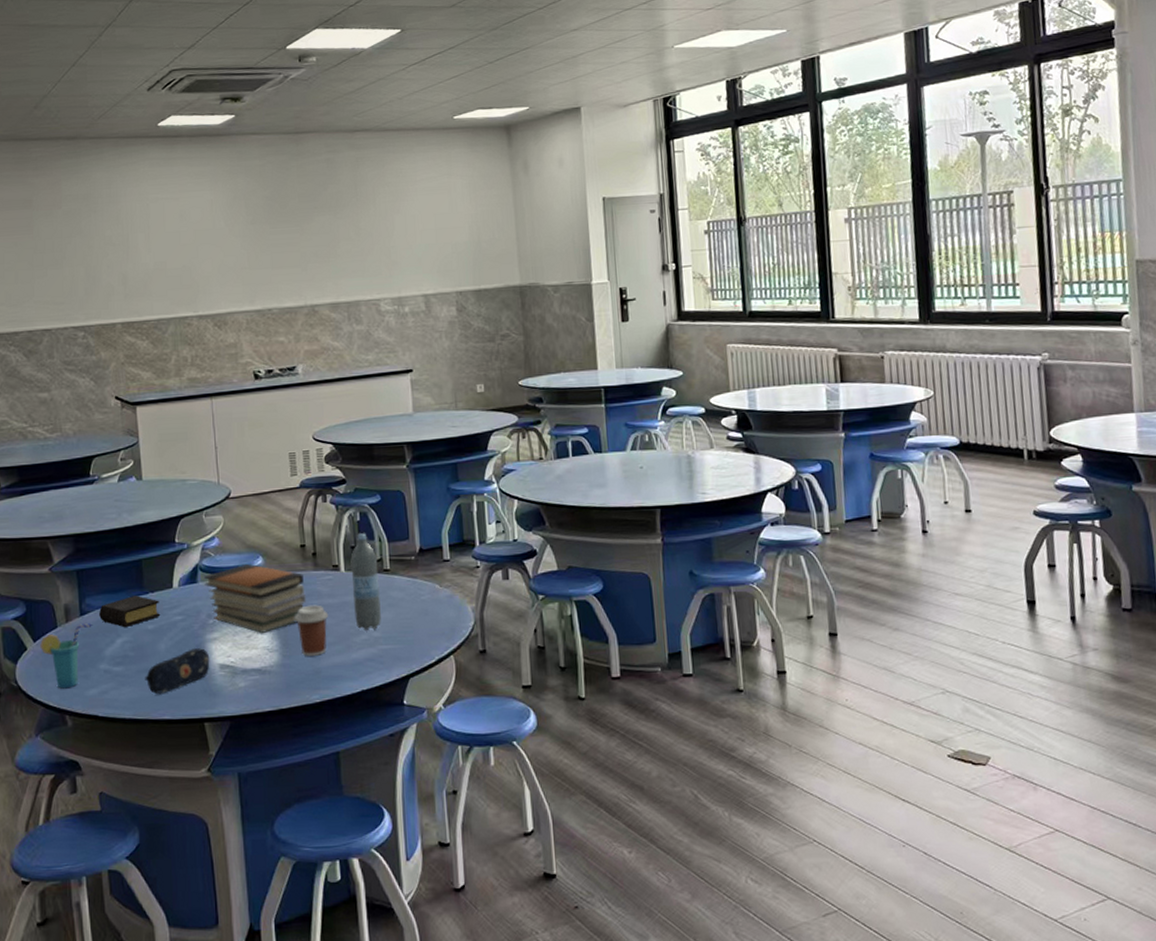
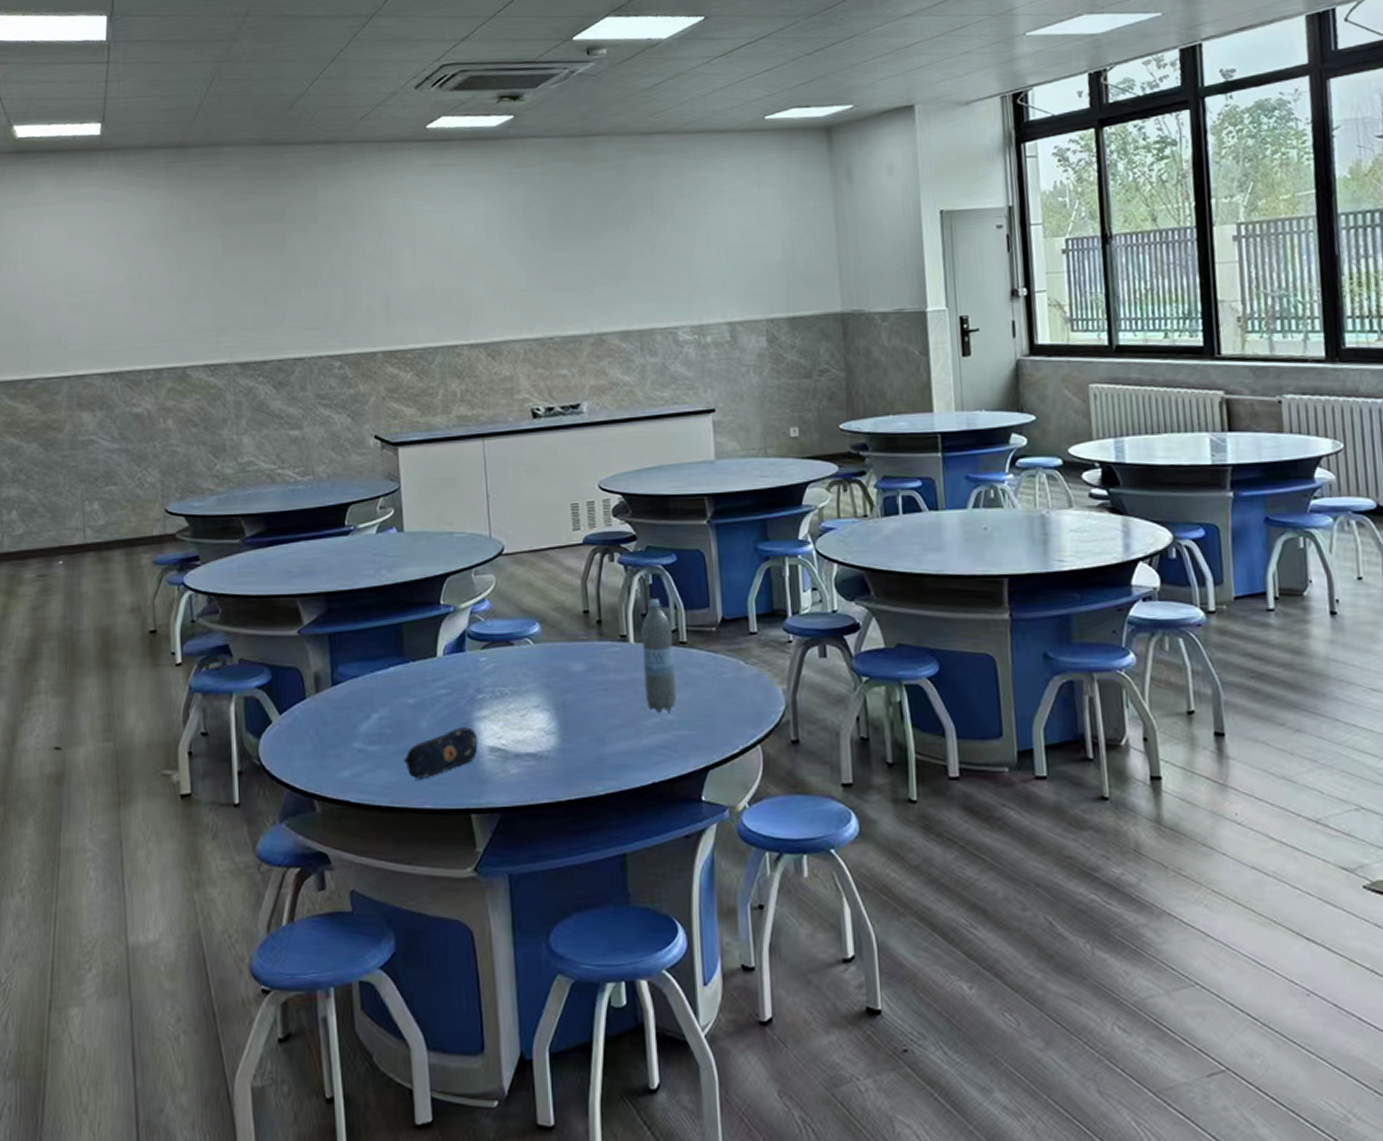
cup: present [40,623,92,689] -> none [287,695,345,769]
book: present [98,596,161,628] -> none [352,664,423,702]
book stack: present [204,563,306,633] -> none [473,630,589,712]
coffee cup: present [295,605,329,656] -> none [576,681,615,740]

